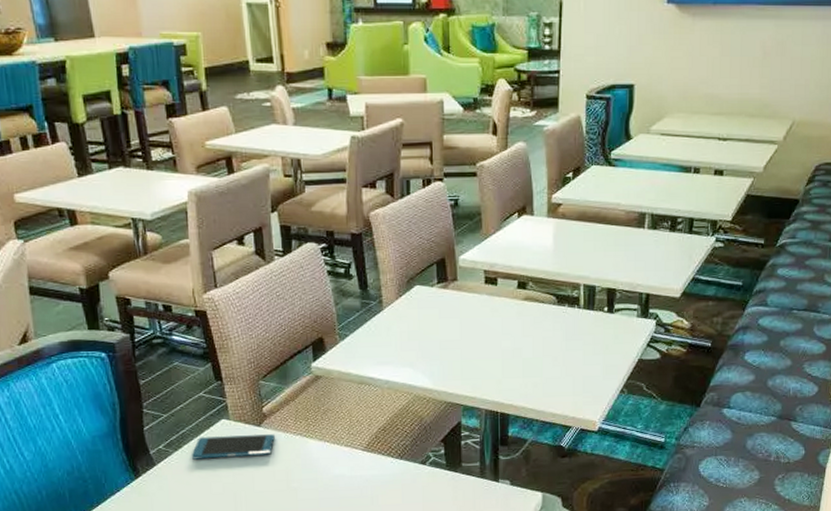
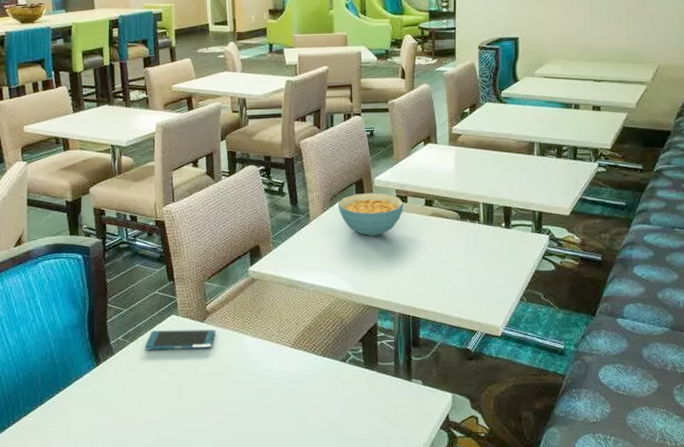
cereal bowl: none [416,274,493,325] -> present [338,193,404,237]

